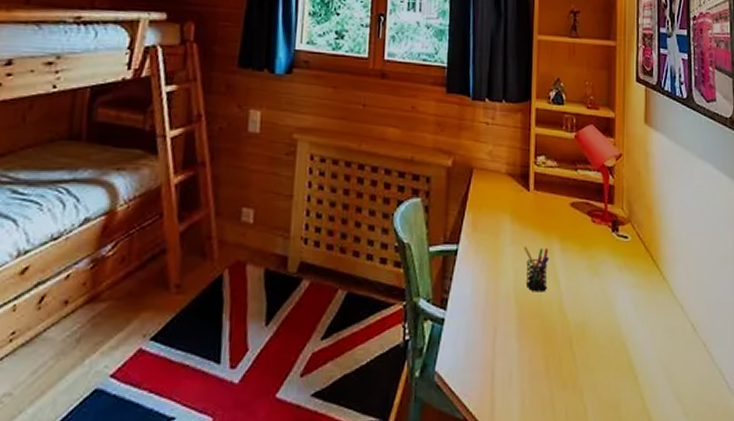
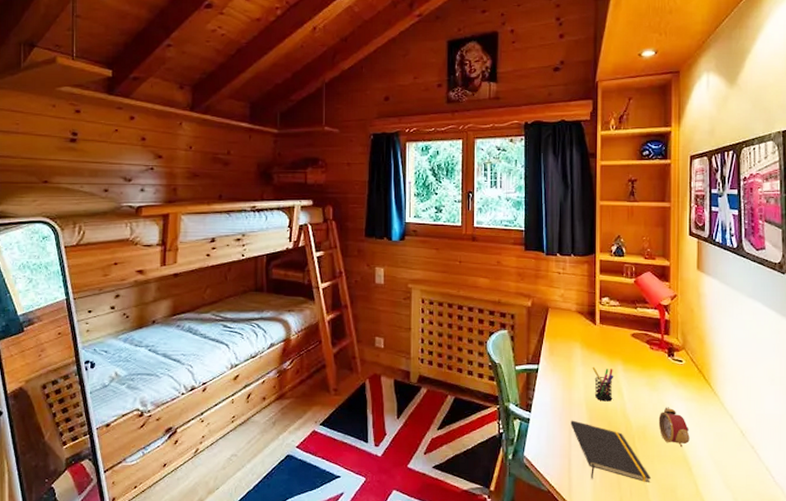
notepad: none [495,318,590,400] -> present [570,420,651,483]
alarm clock: none [600,297,636,349] -> present [658,407,690,447]

